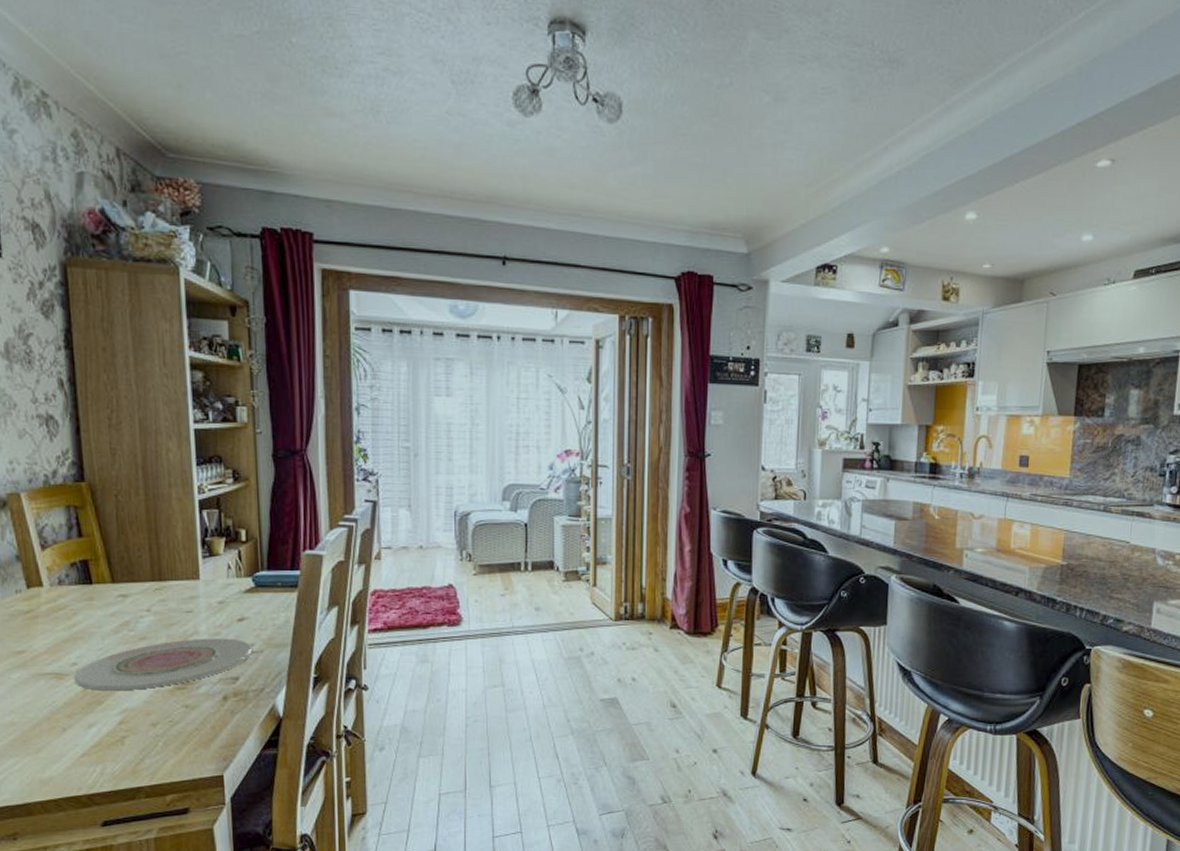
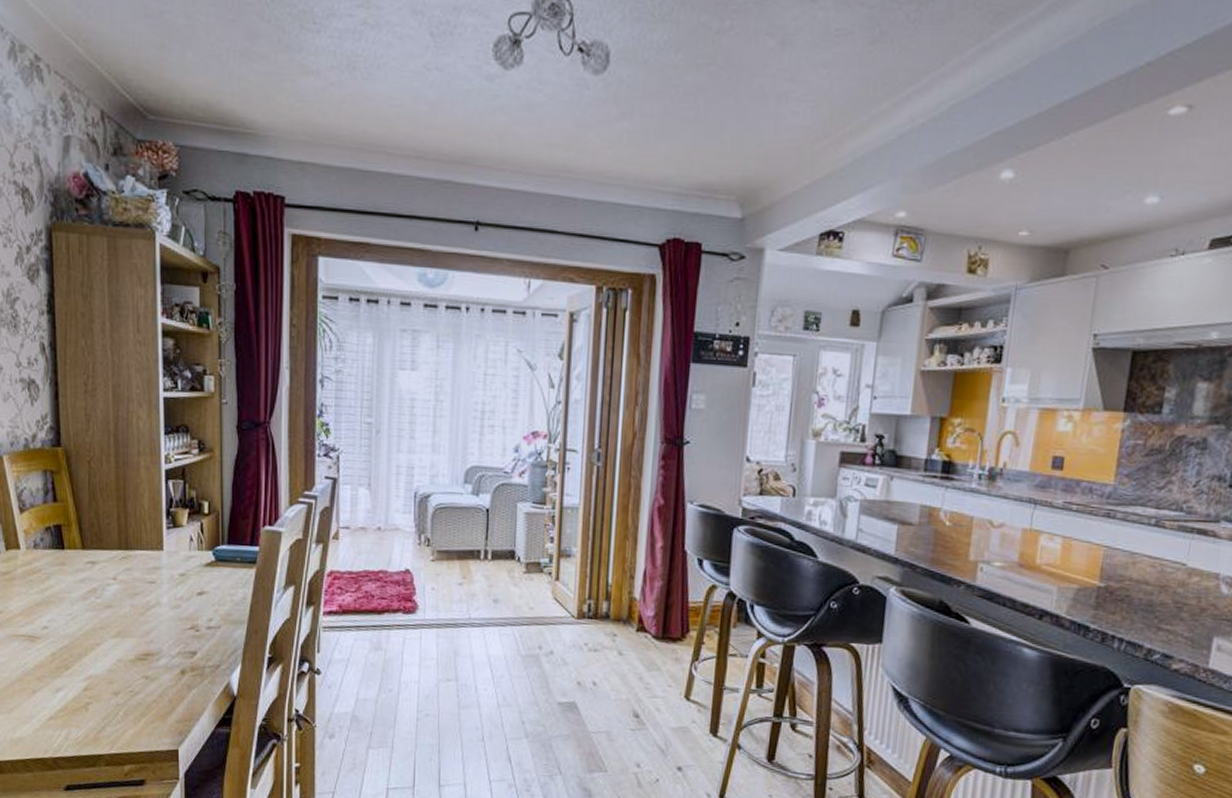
plate: present [74,638,253,691] -> none [45,609,211,658]

